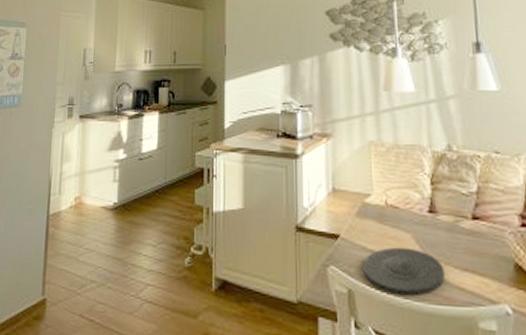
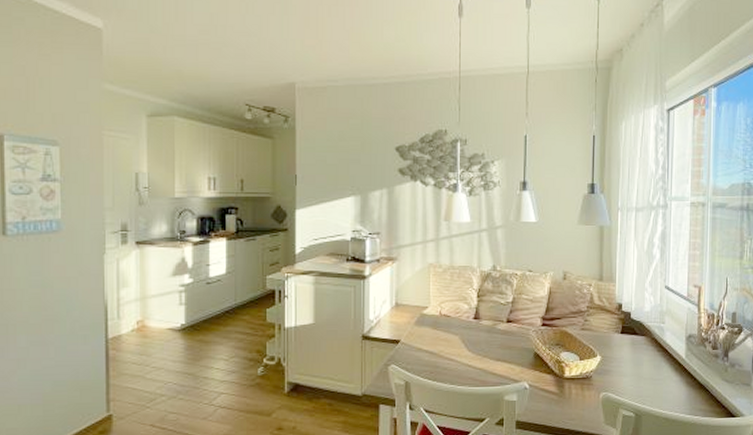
plate: present [363,247,445,296] -> none [419,346,482,383]

